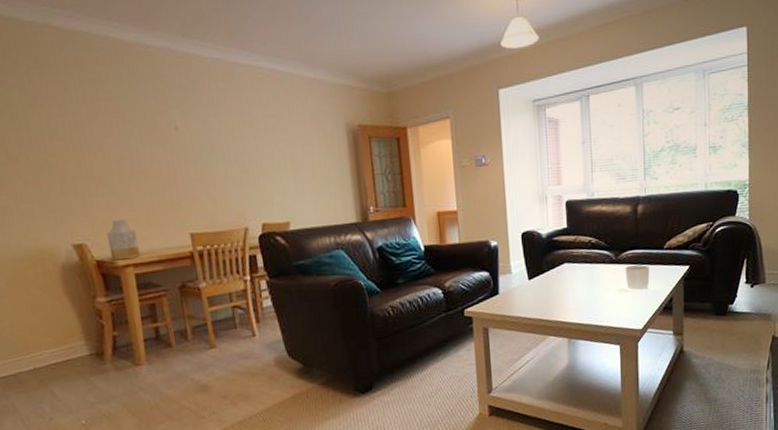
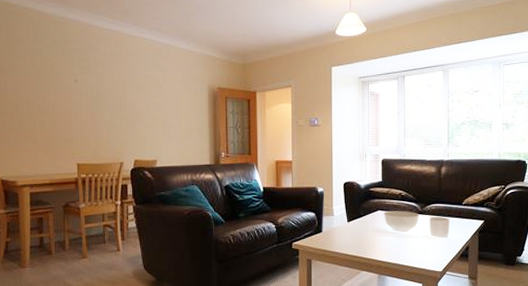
vase: present [107,219,140,261] -> none [12,148,36,181]
bowl: none [571,260,614,287] -> present [384,210,420,232]

